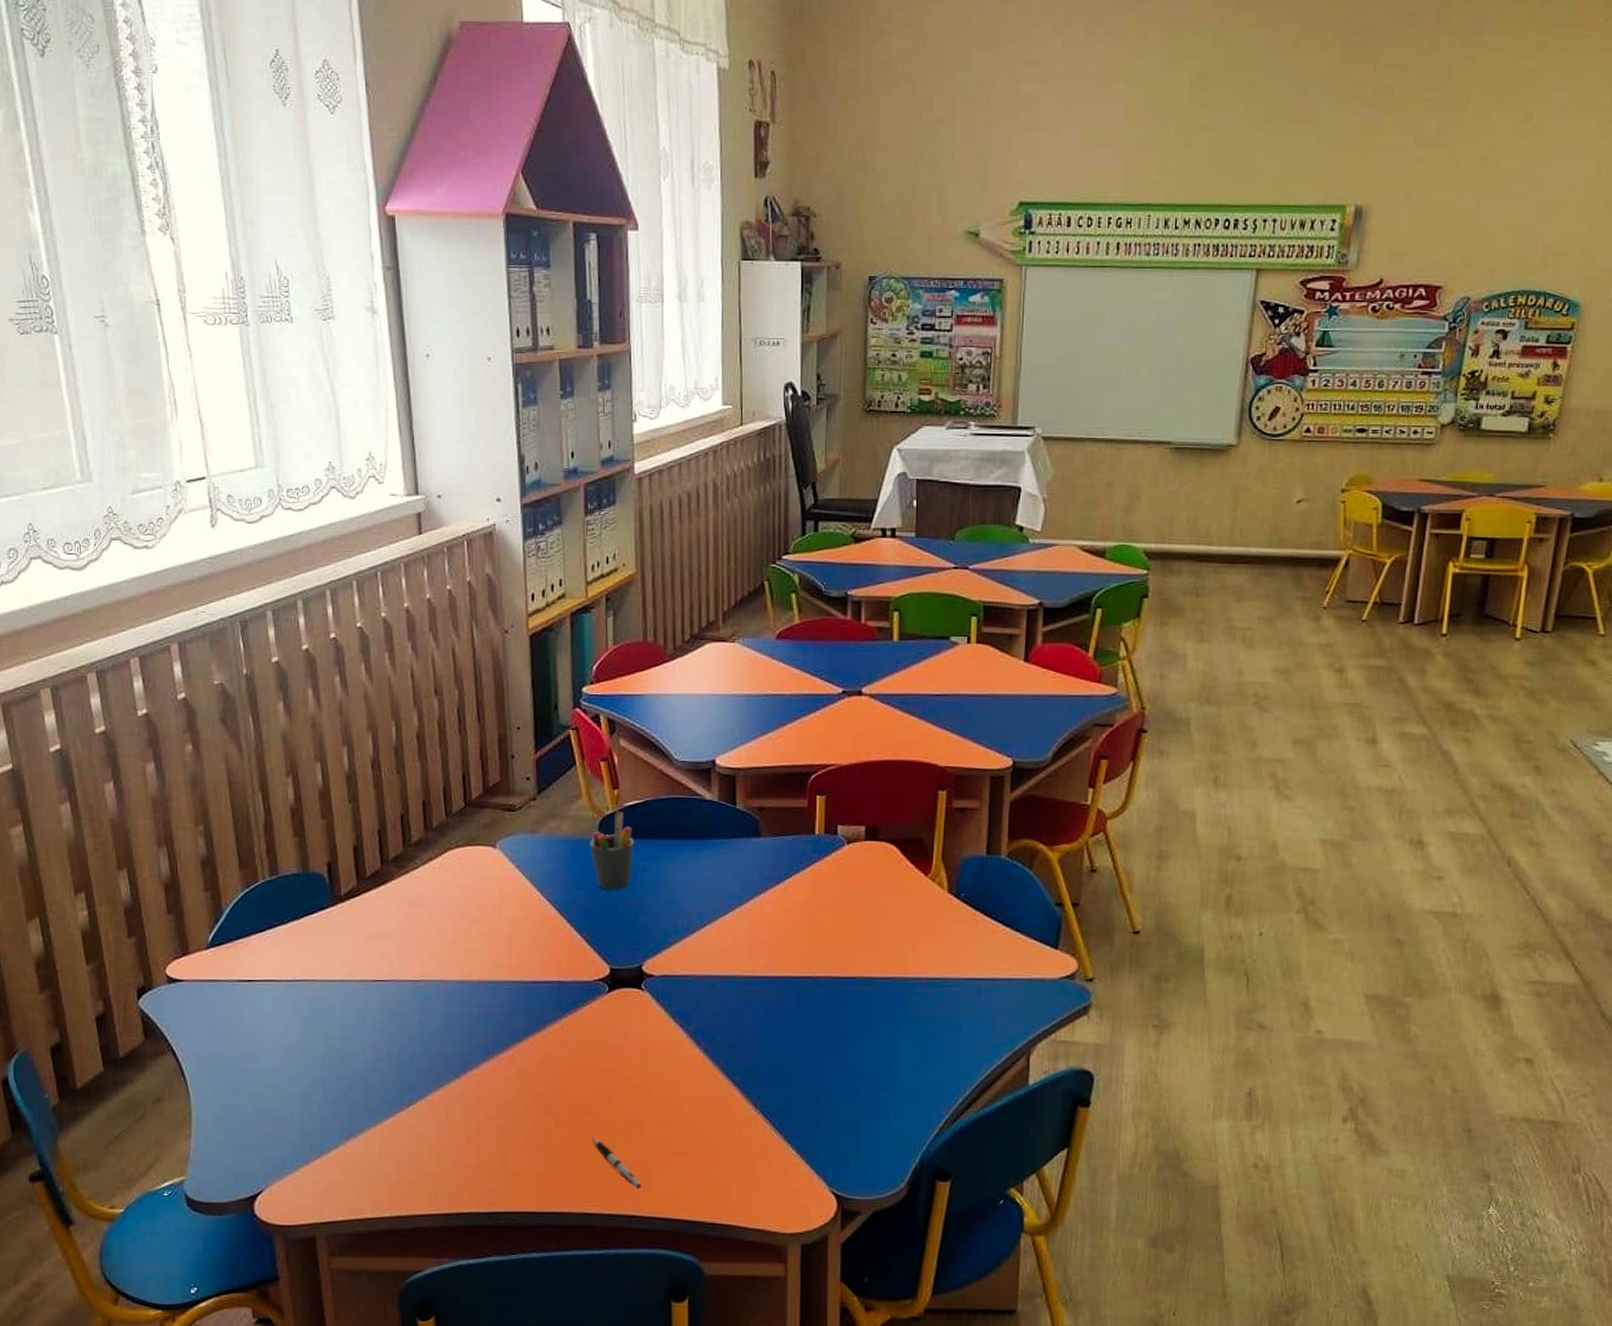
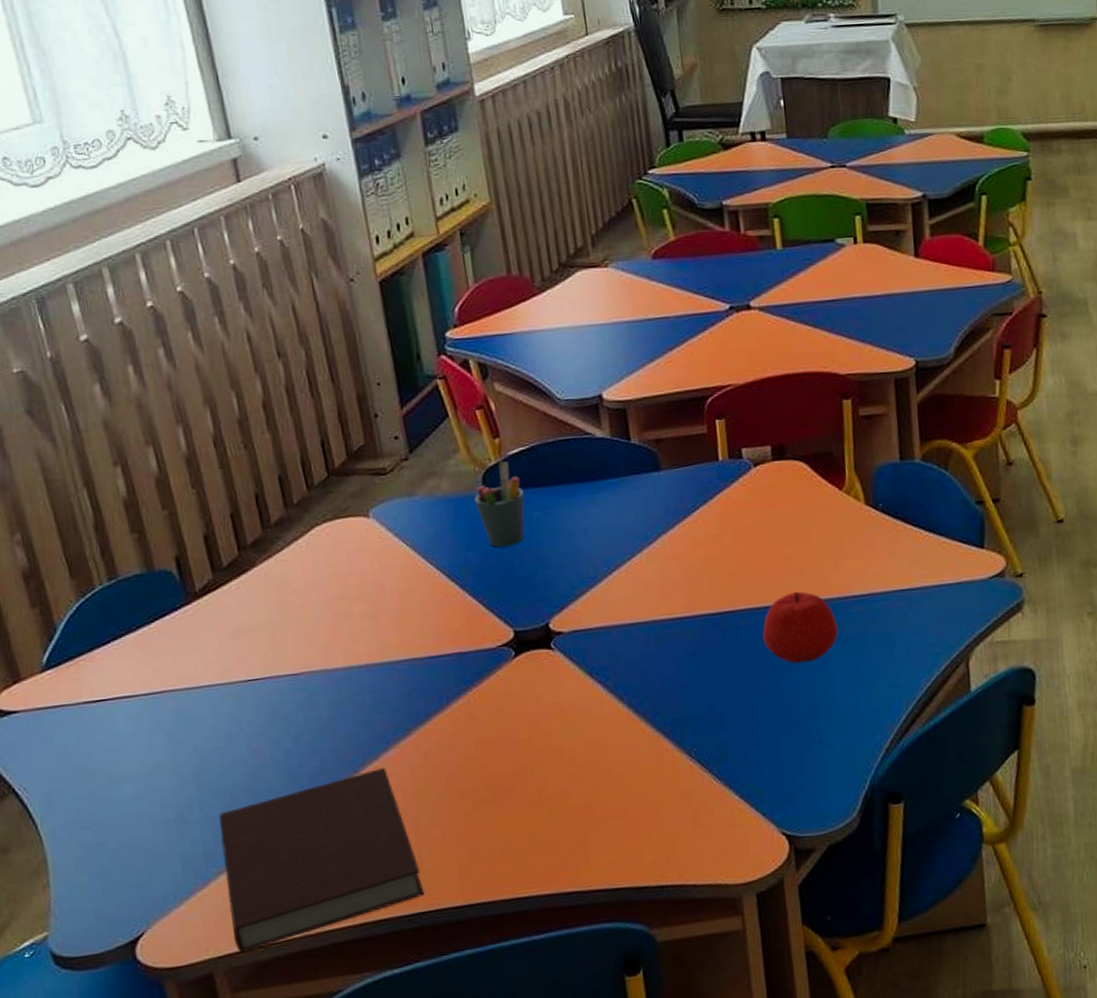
notebook: none [336,1076,504,1223] -> present [219,768,425,953]
pen: present [592,1138,642,1189] -> none [516,815,577,863]
apple: none [836,966,908,1034] -> present [762,591,838,664]

